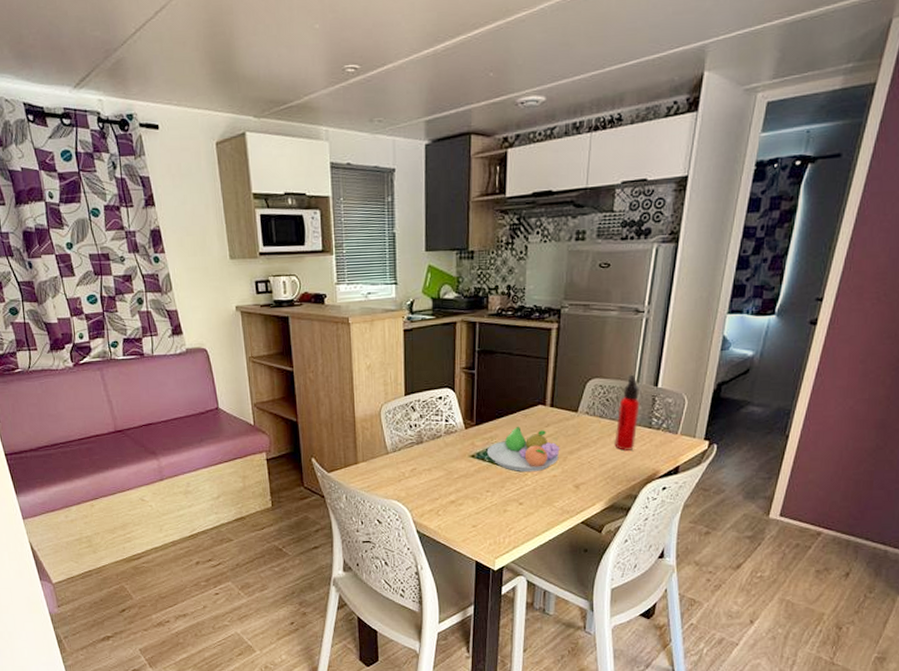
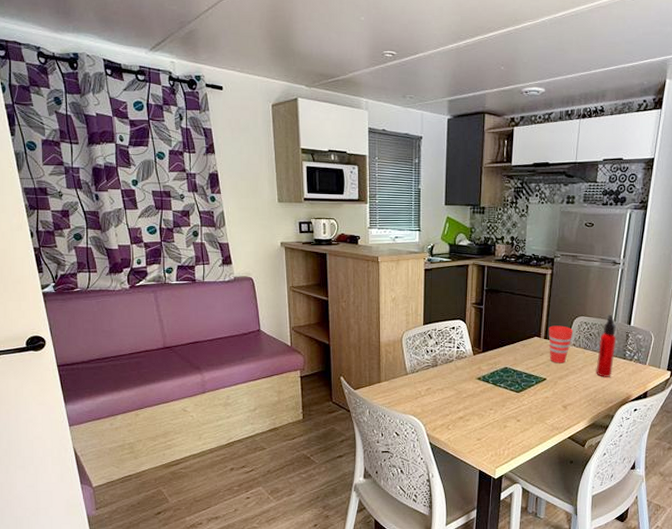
fruit bowl: present [486,426,560,473] -> none [491,354,552,394]
cup: none [555,390,586,436] -> present [548,325,574,363]

